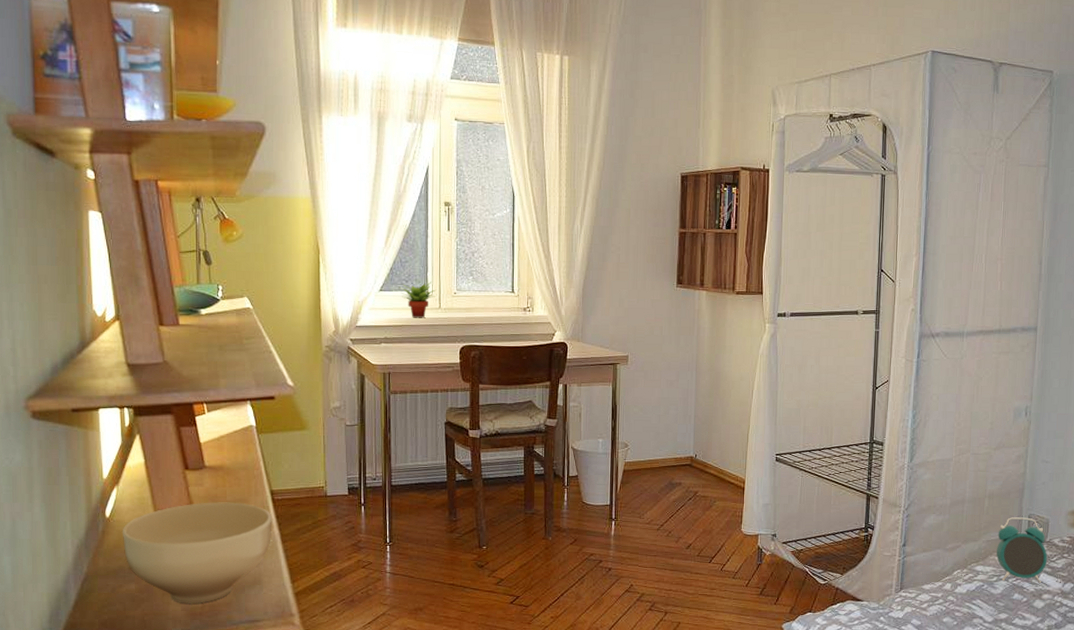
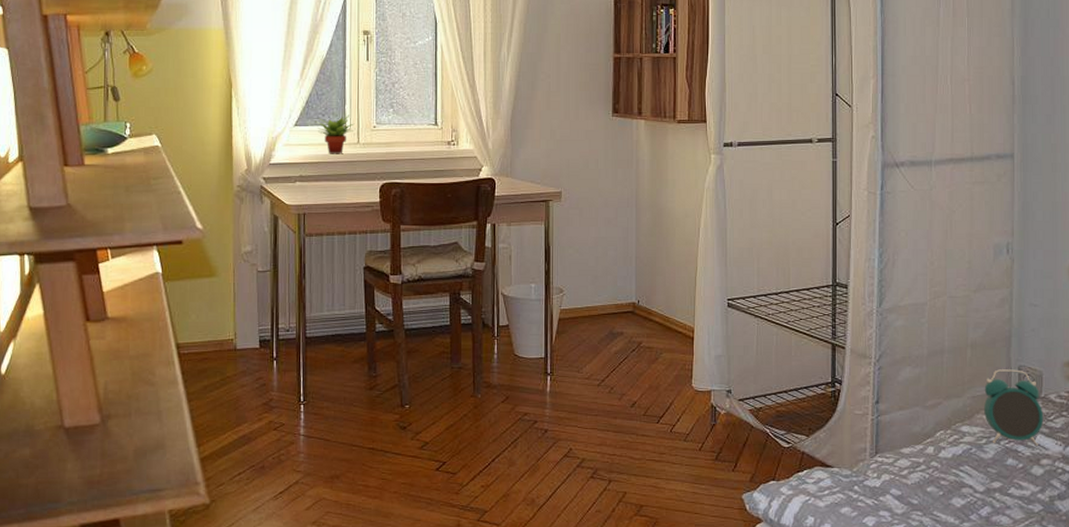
bowl: present [122,502,271,604] -> none [17,357,177,470]

